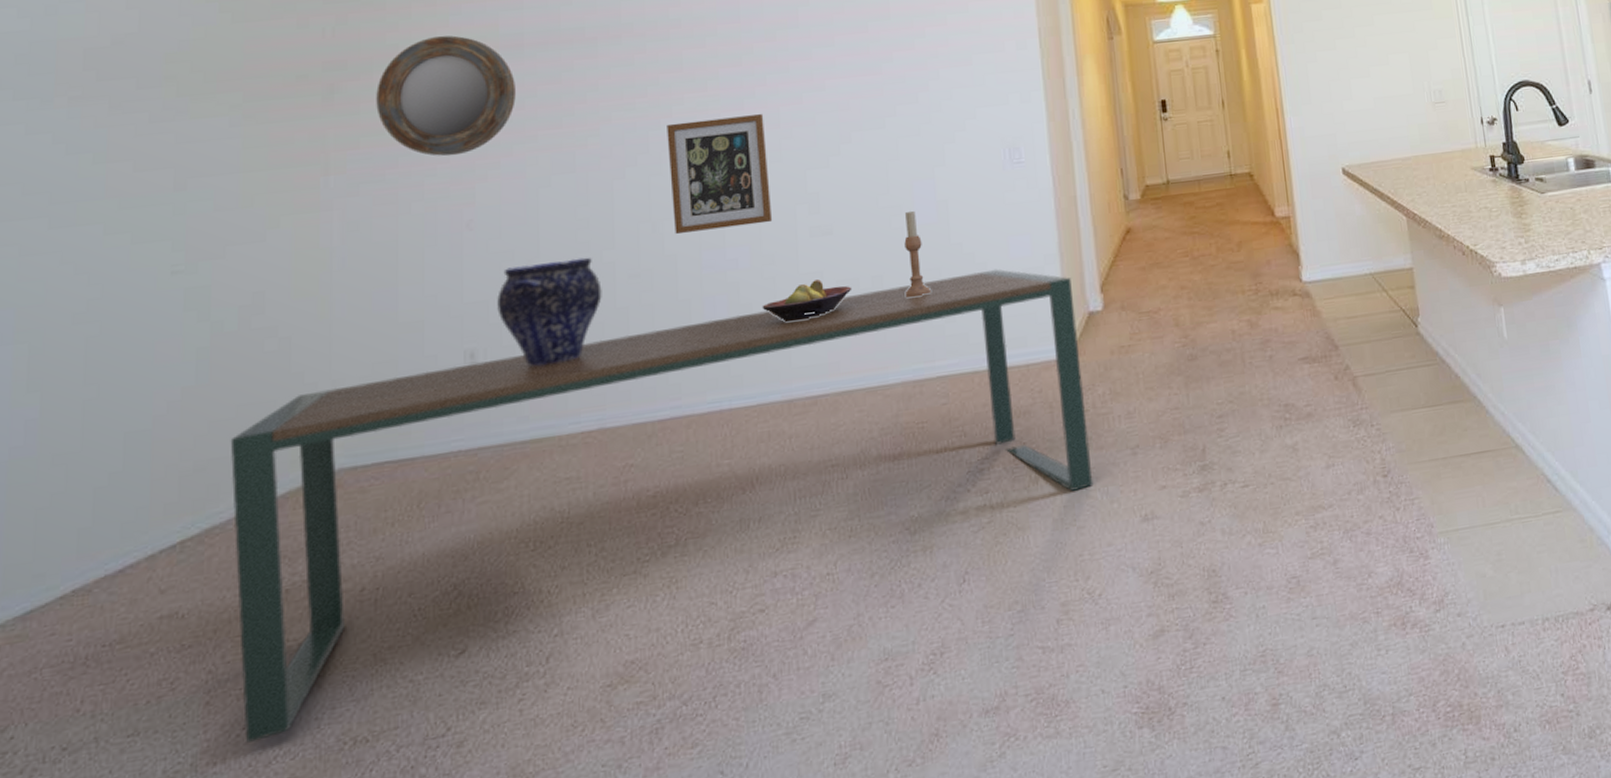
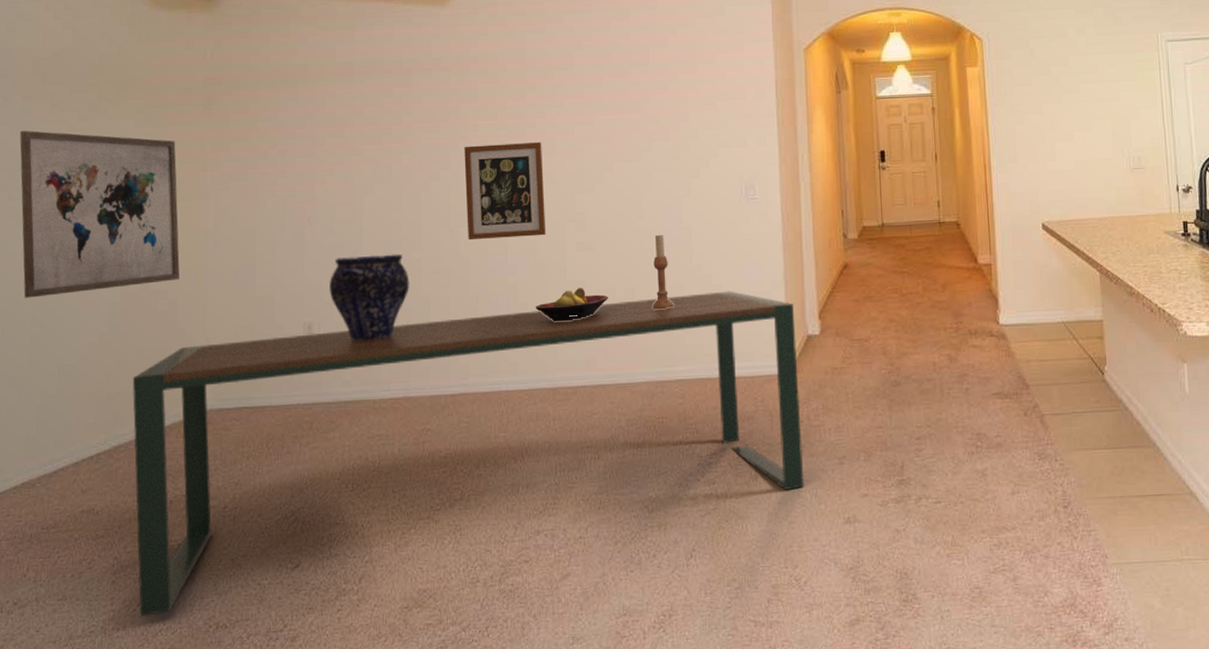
wall art: none [65,139,294,352] -> present [20,131,180,298]
home mirror: present [376,35,516,157] -> none [242,62,348,162]

